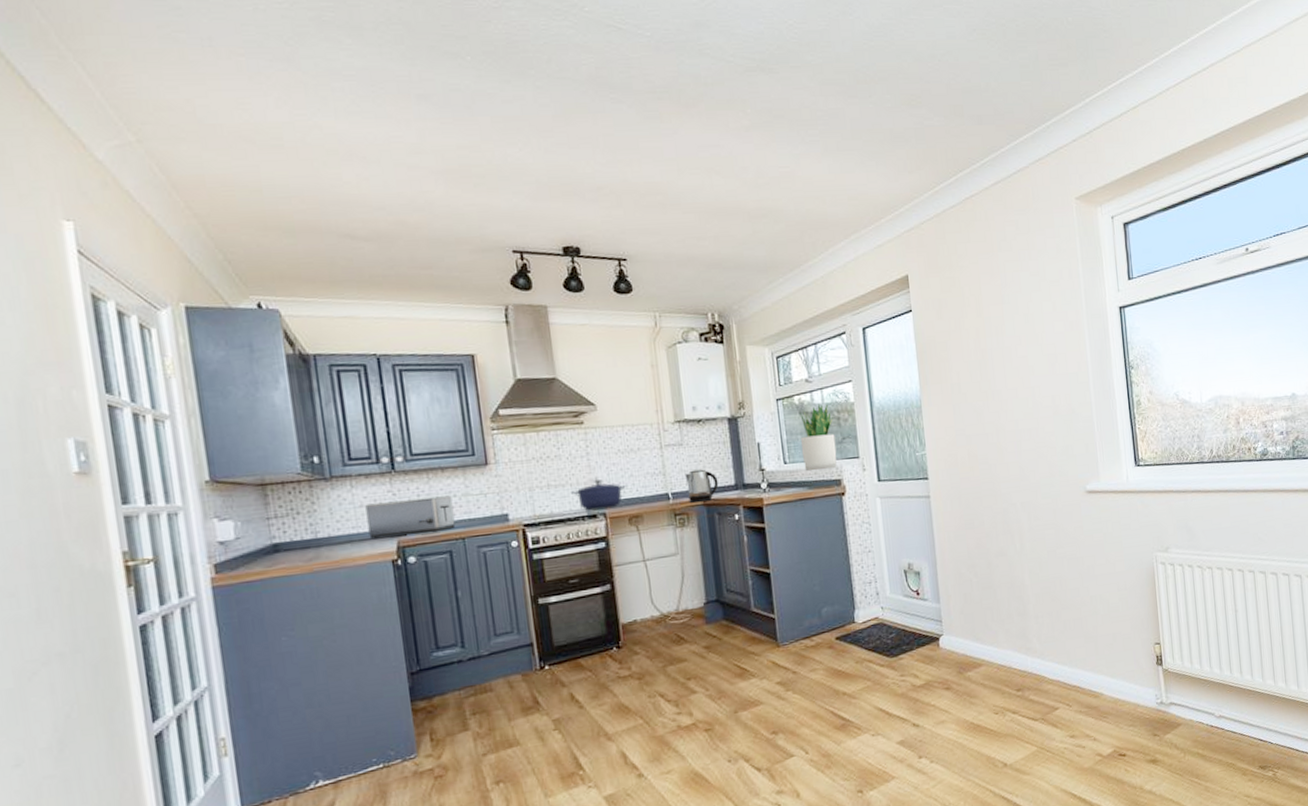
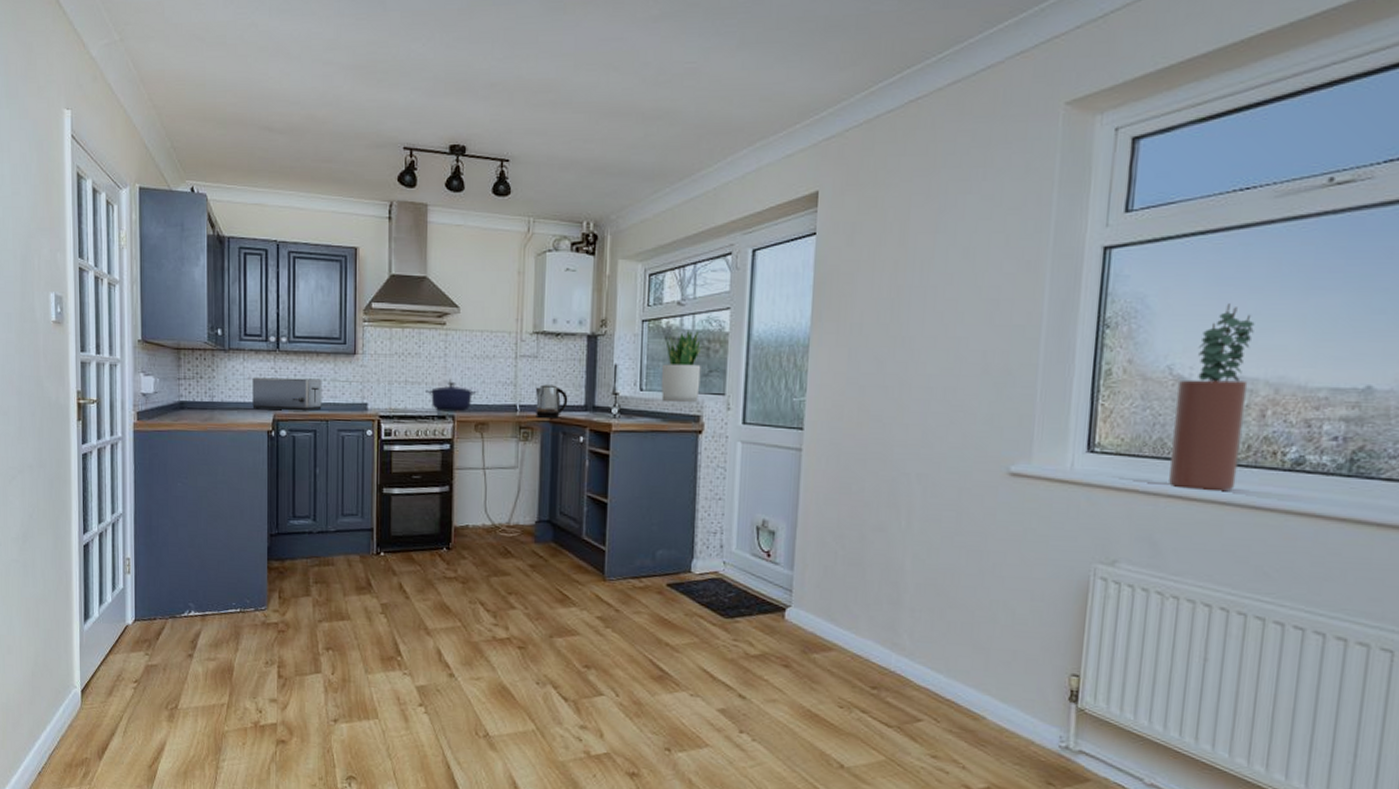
vase: none [1184,343,1231,485] -> present [1168,303,1255,492]

